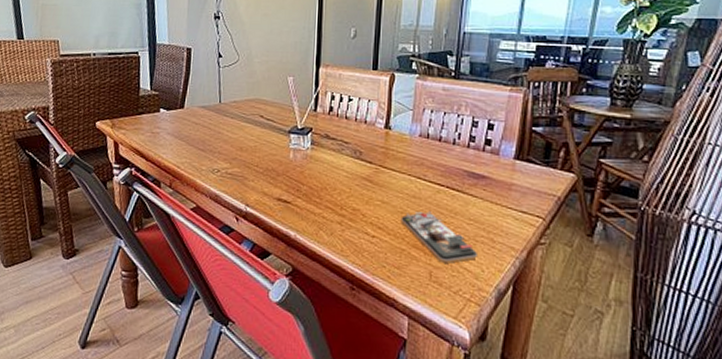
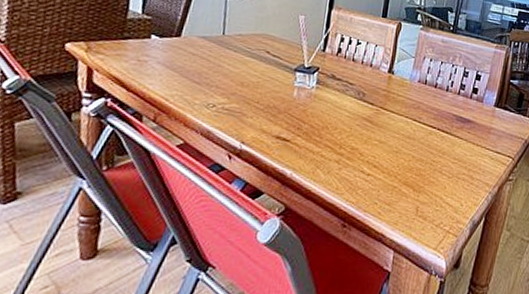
smartphone: present [401,211,479,263] -> none [395,151,459,199]

